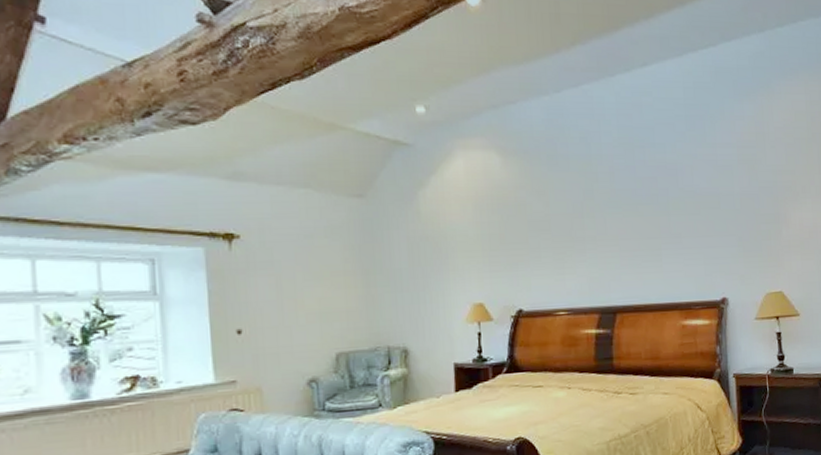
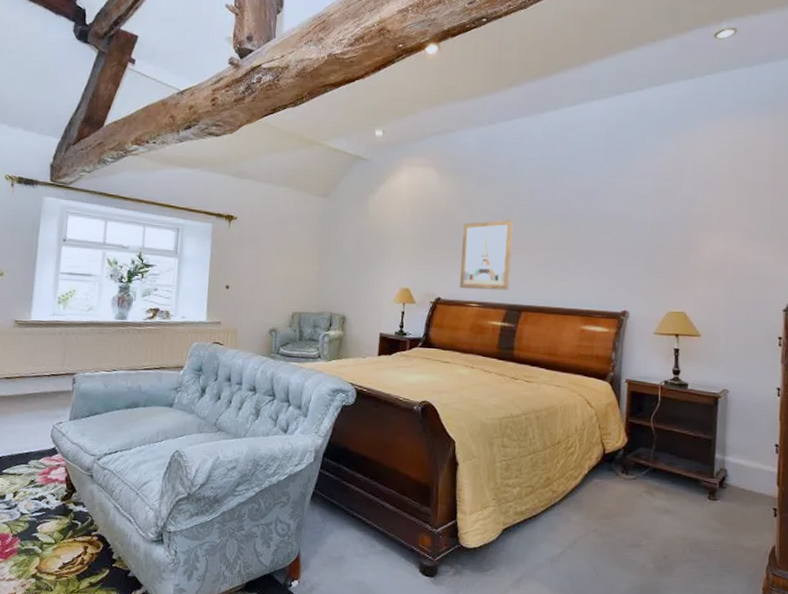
wall art: none [539,207,600,296] -> present [459,220,513,291]

